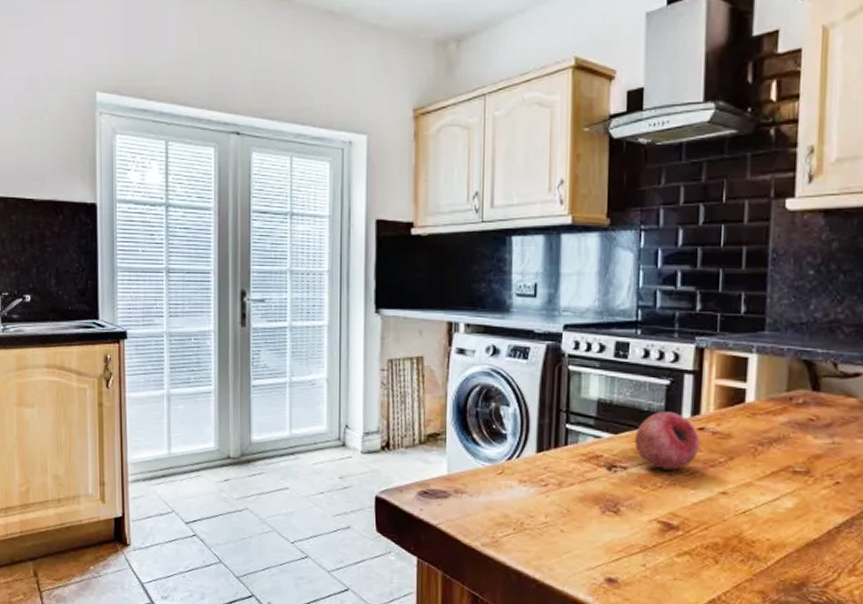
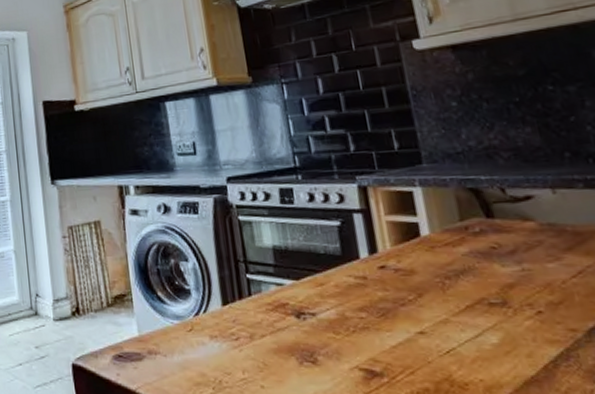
fruit: present [634,411,699,470] -> none [316,252,386,313]

